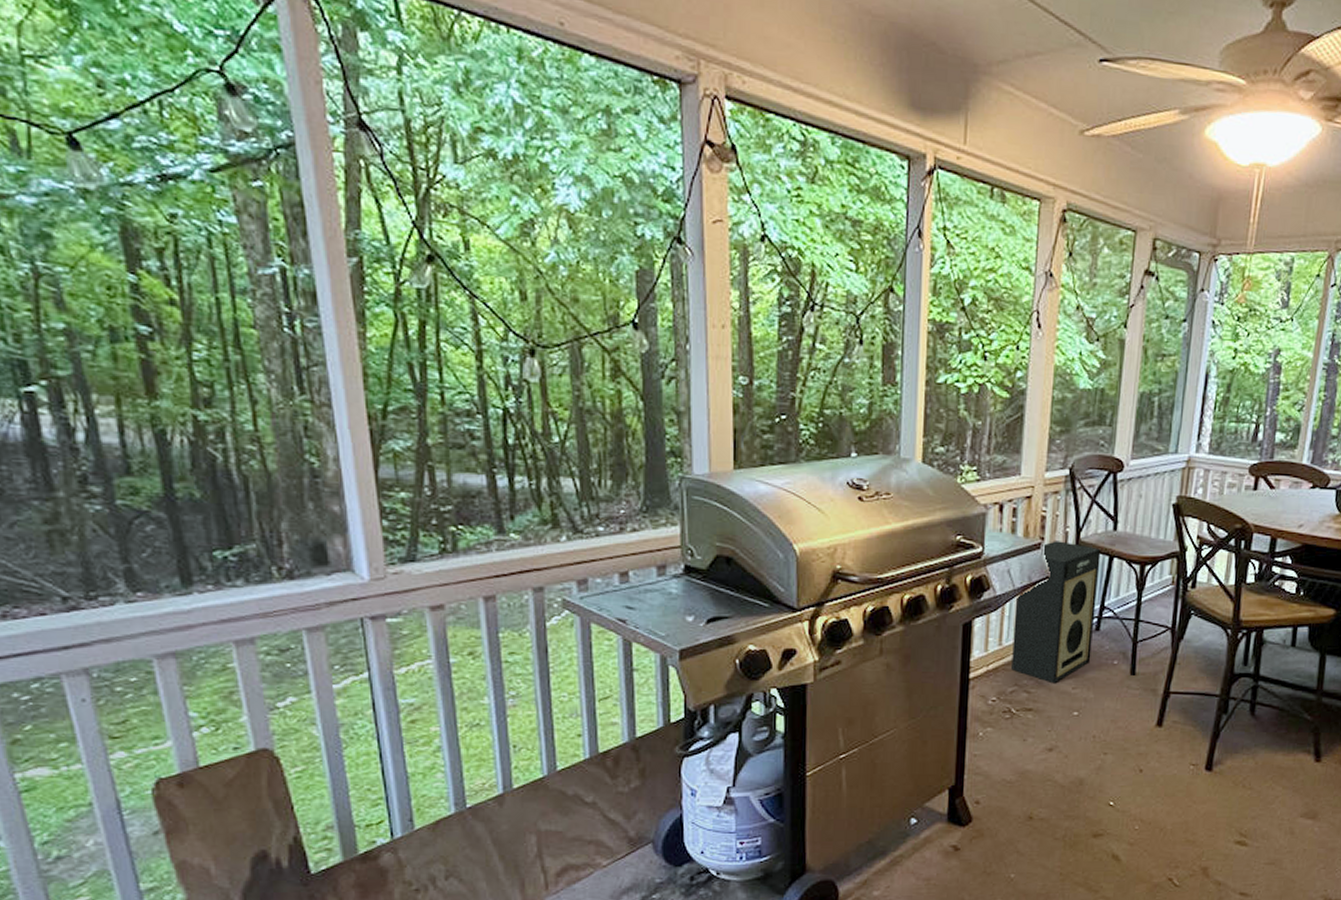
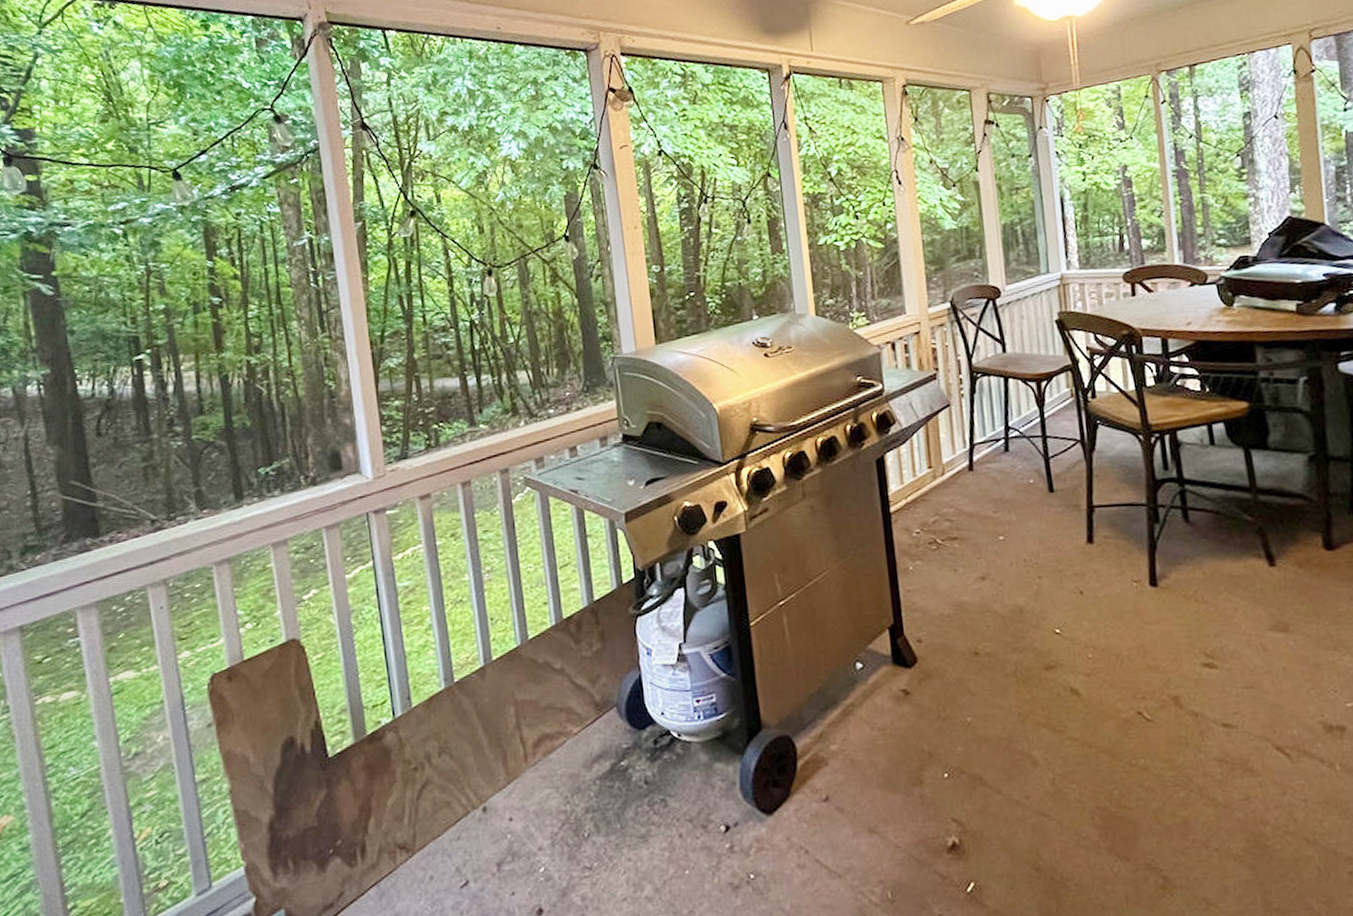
speaker: present [1011,541,1101,684] -> none [921,369,1006,510]

